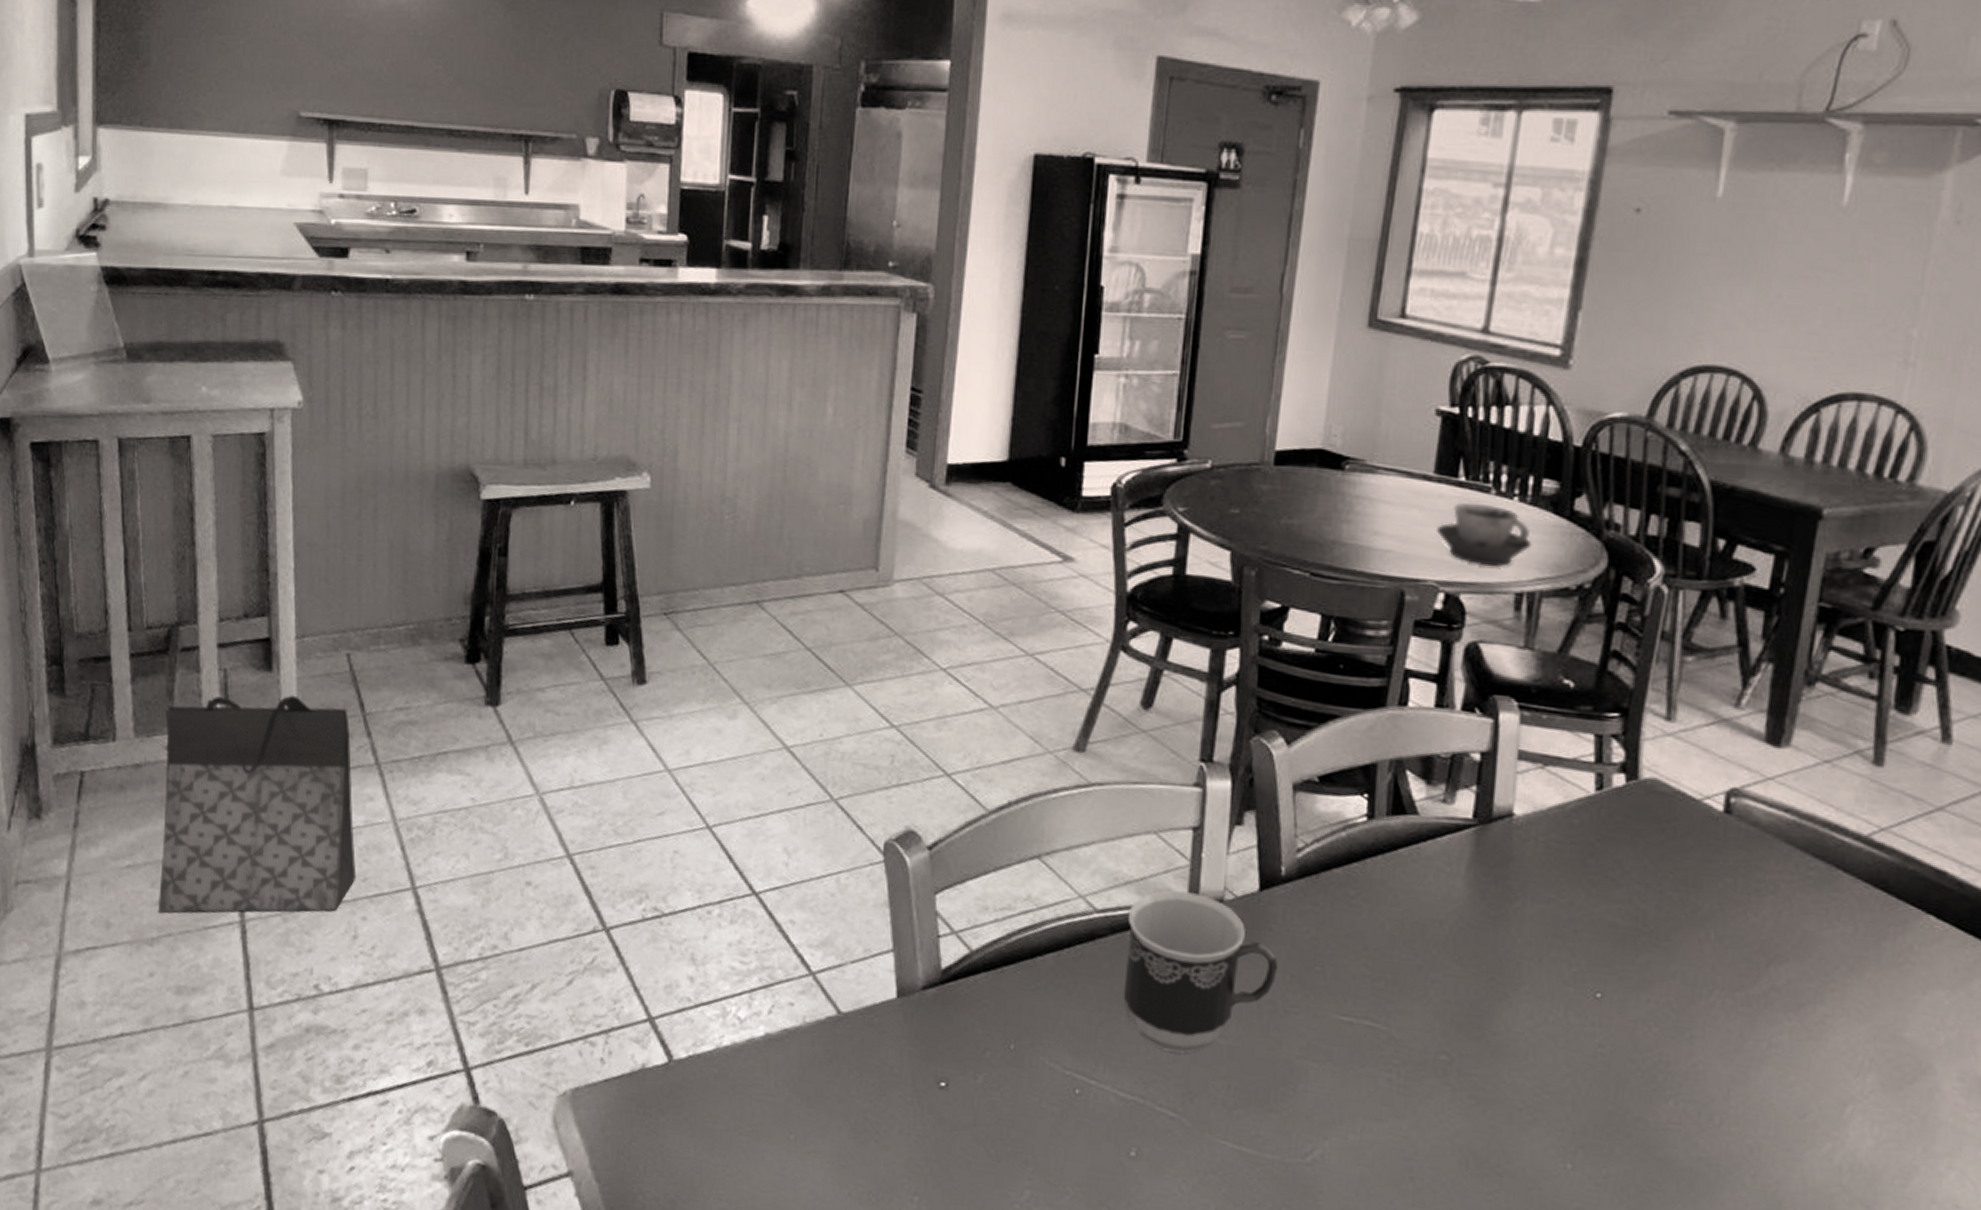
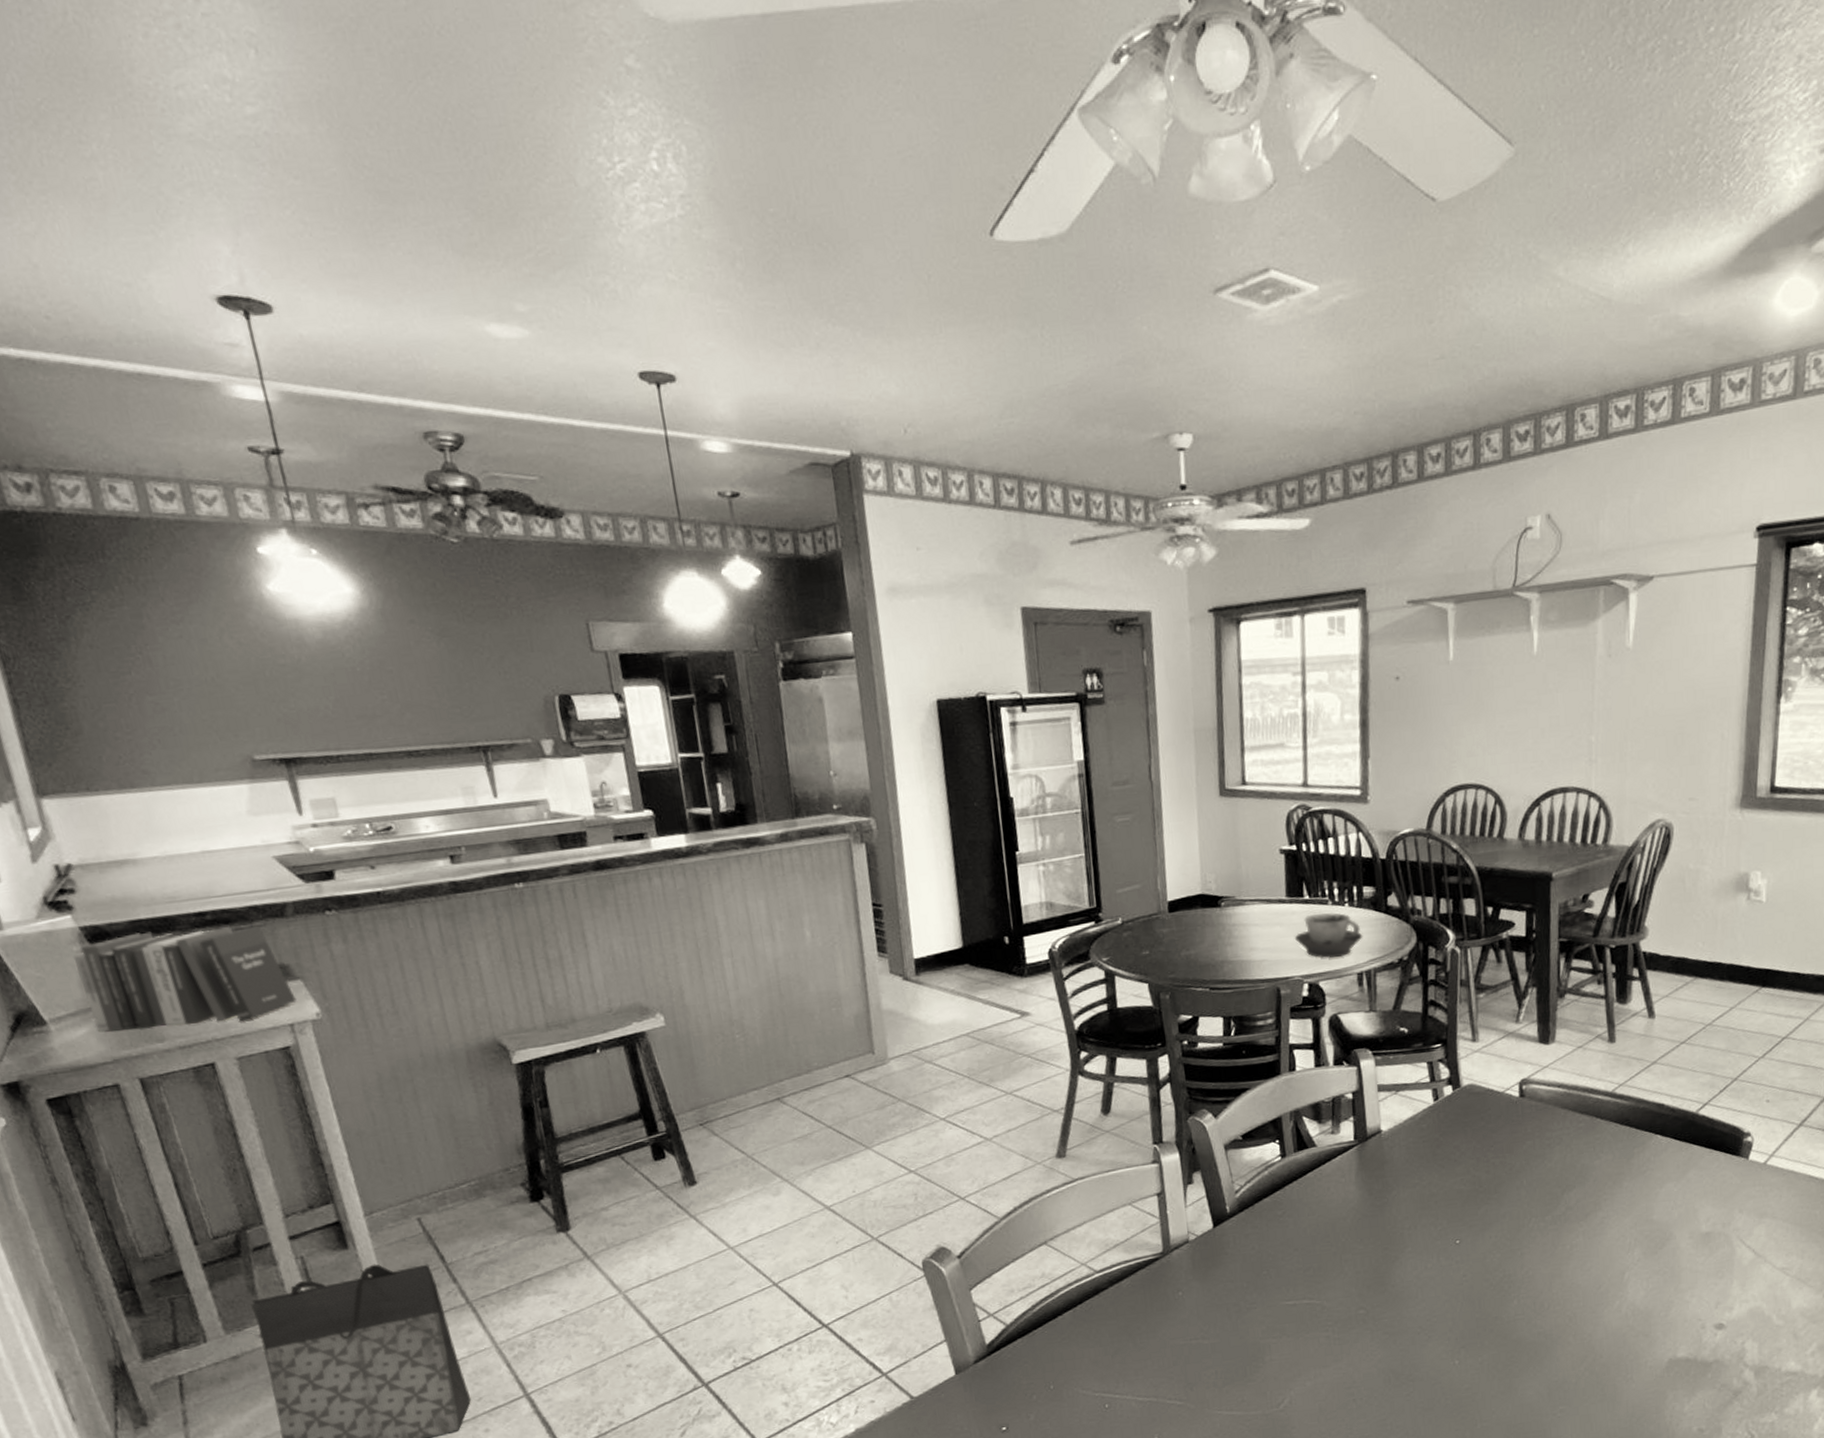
books: none [88,282,282,397] -> present [73,925,296,1031]
cup: present [1123,890,1278,1053] -> none [1120,1240,1237,1359]

